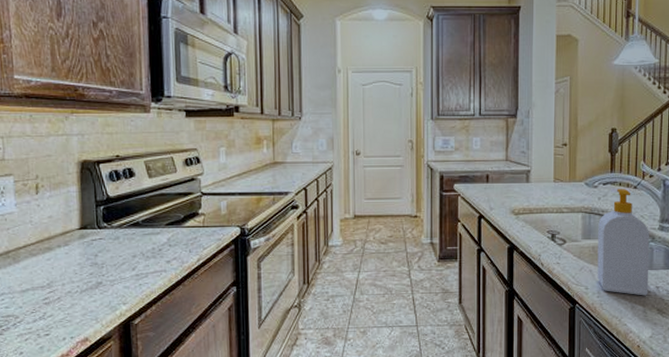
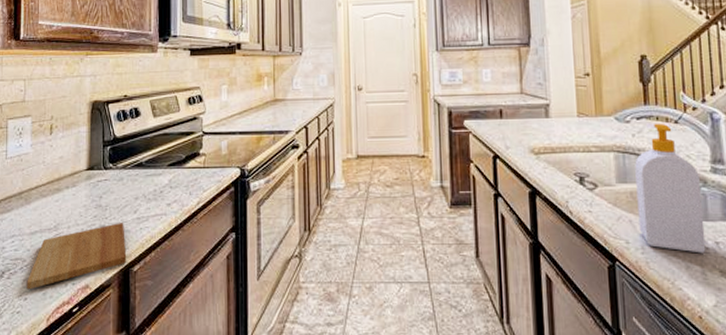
cutting board: none [21,279,127,345] -> present [26,223,127,290]

